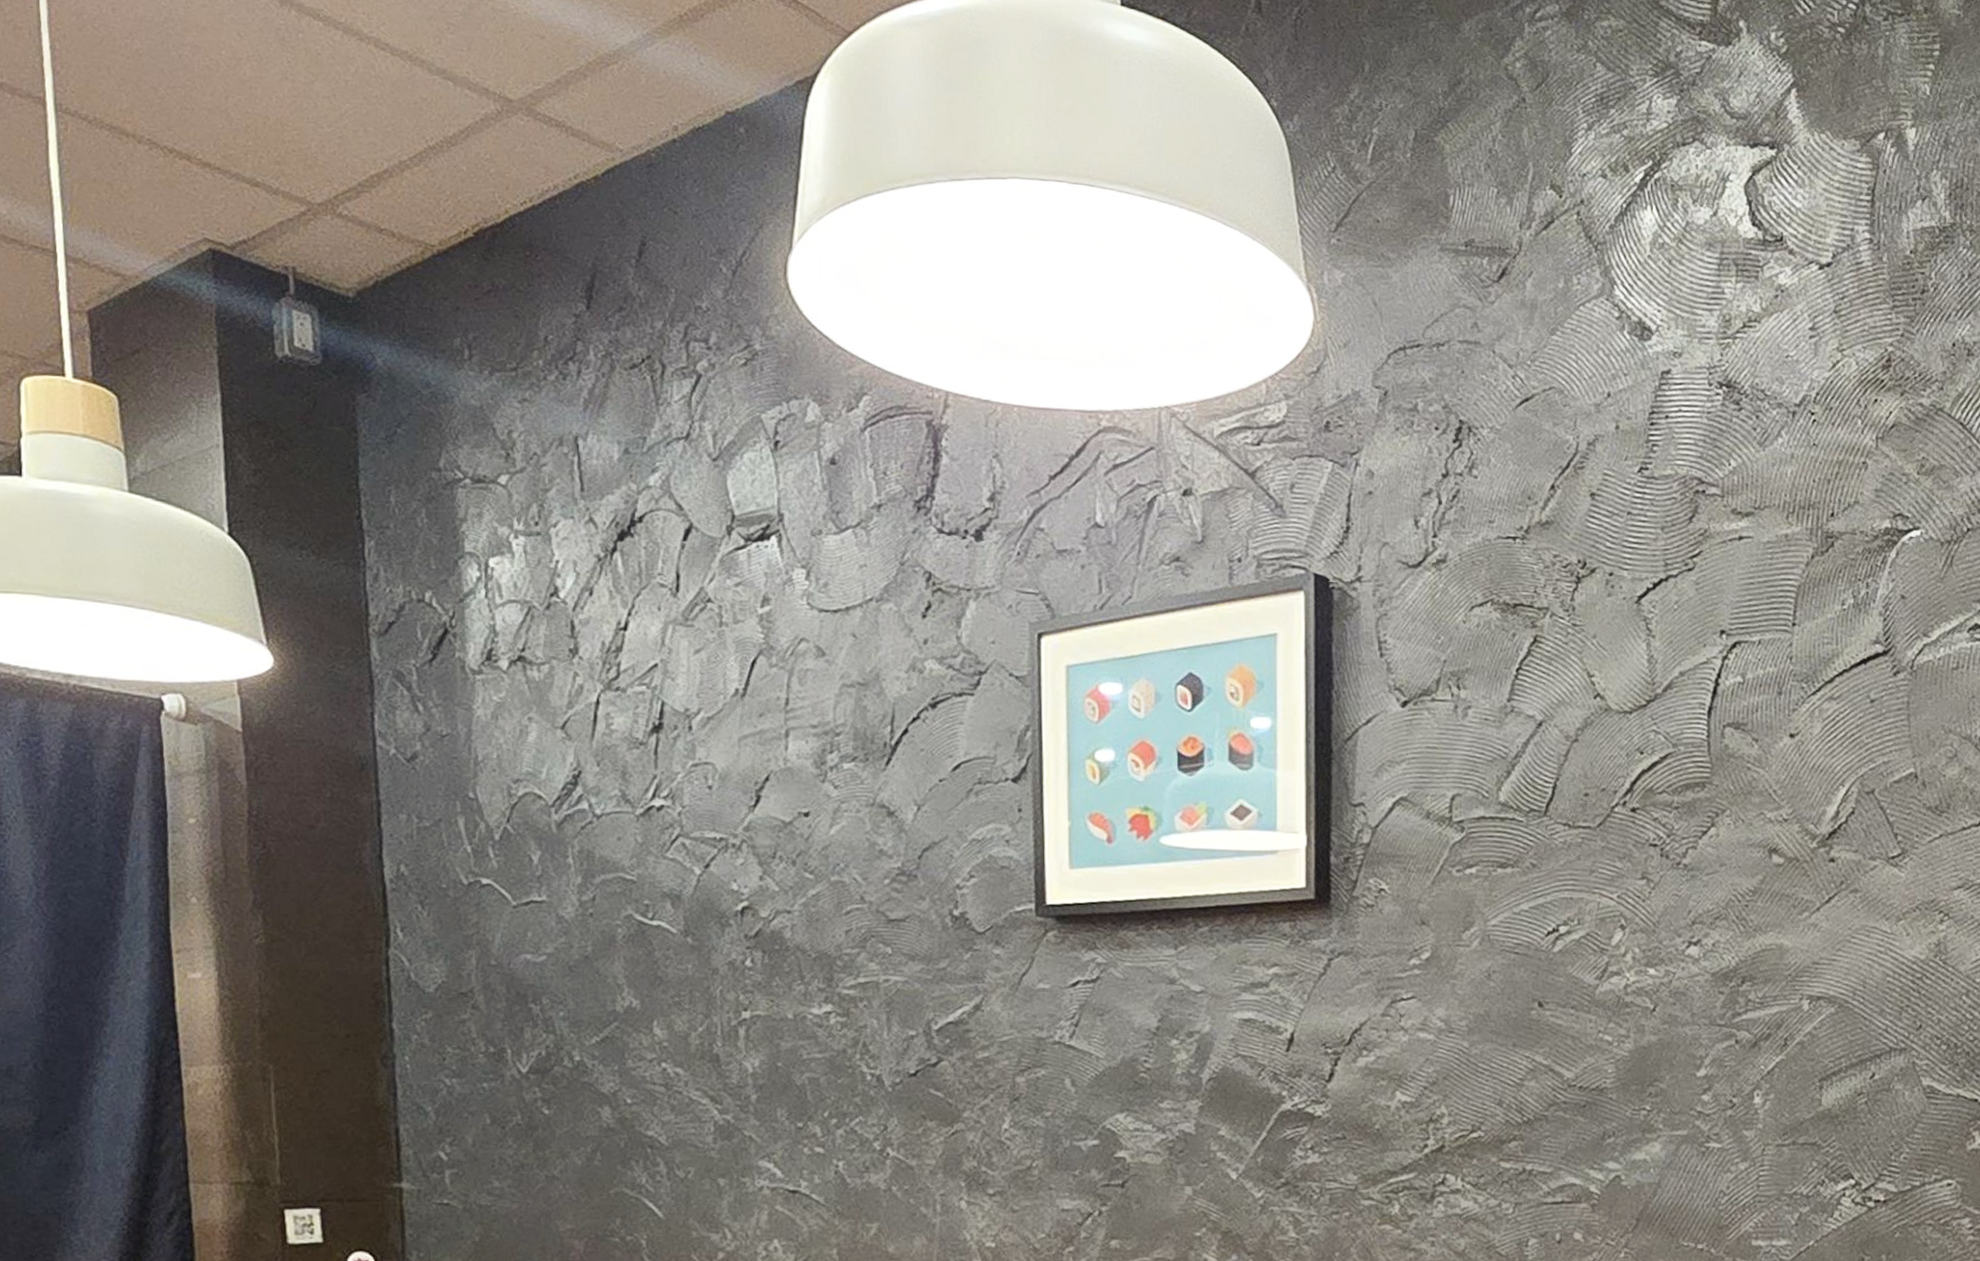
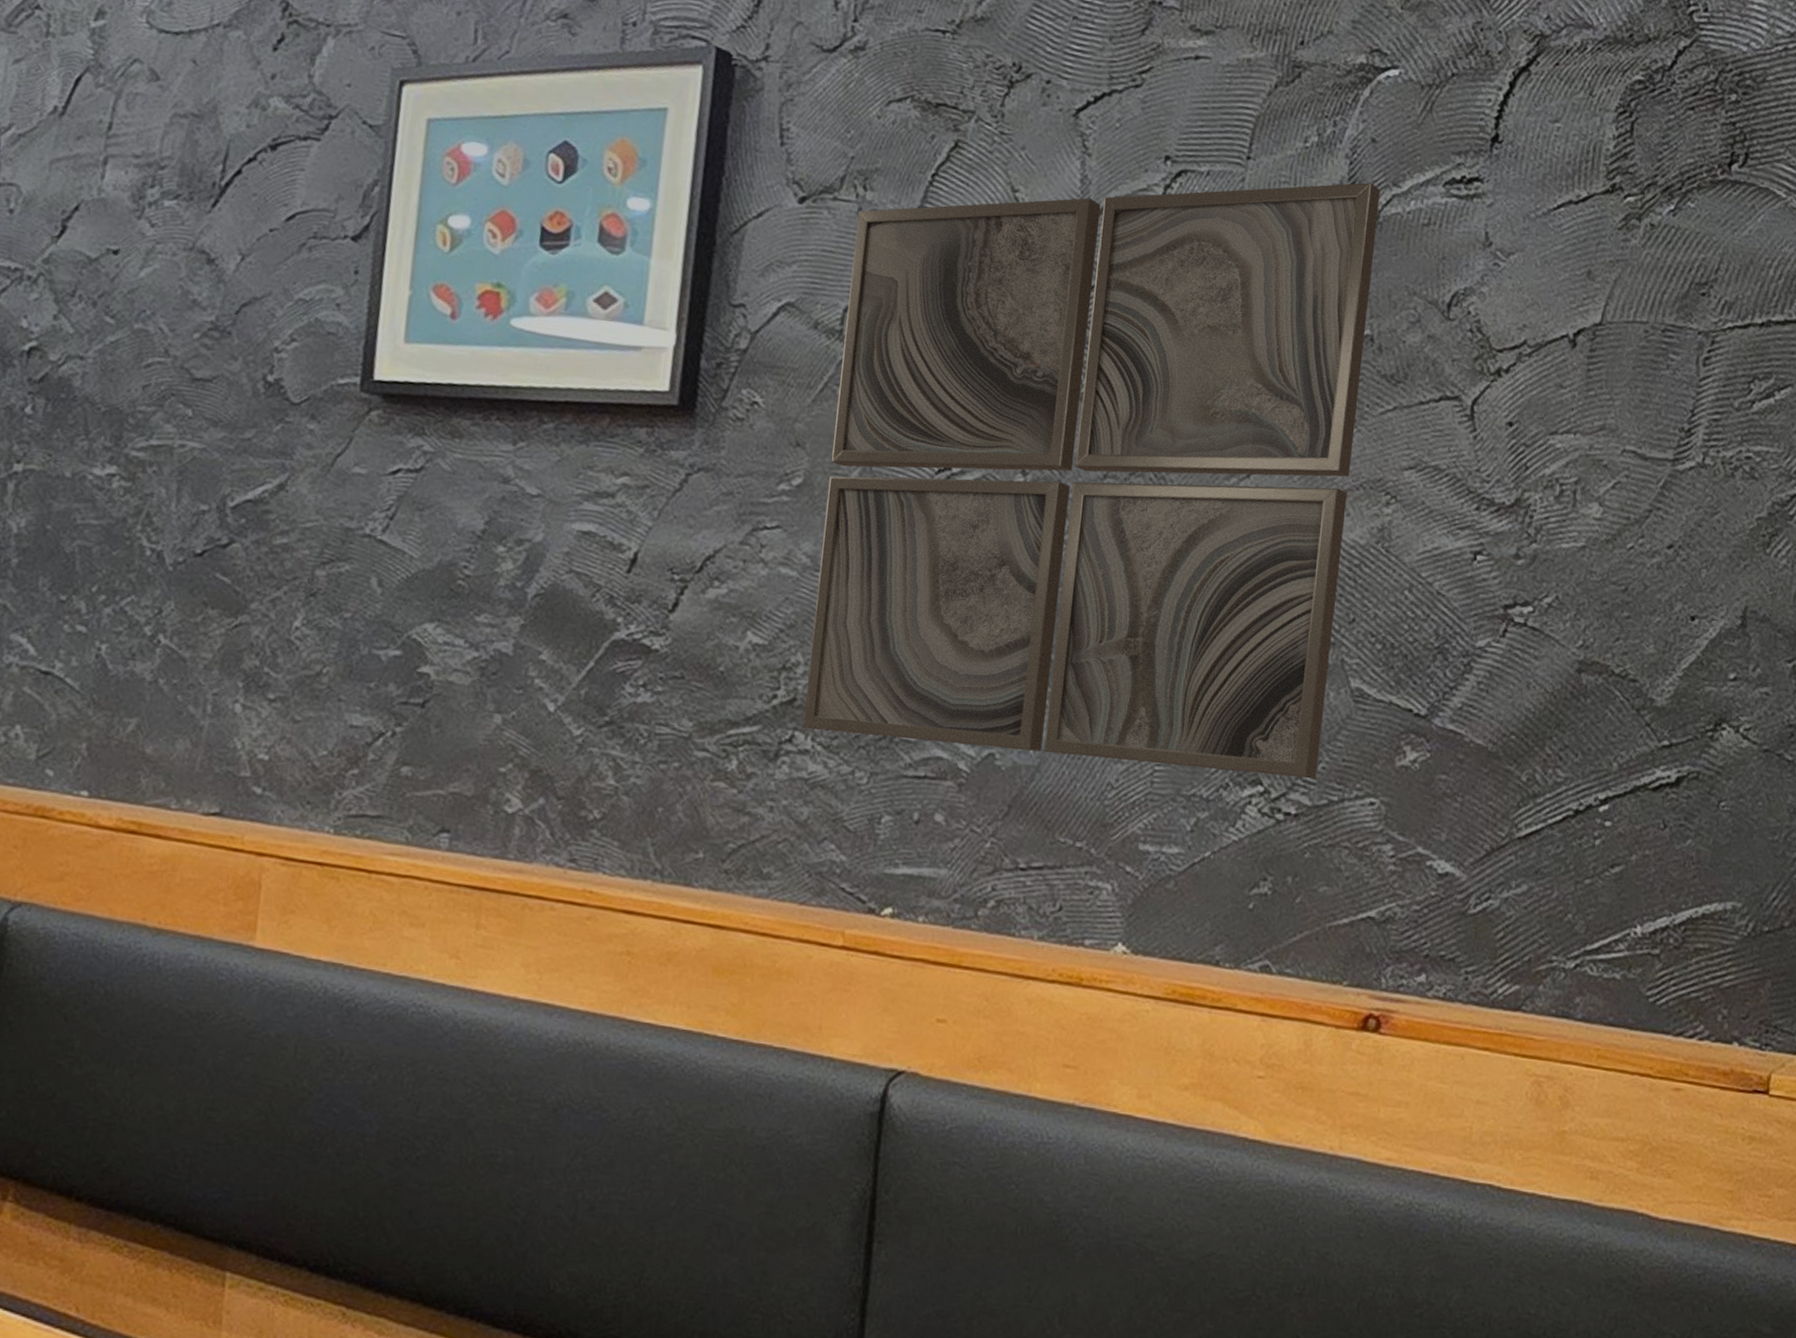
wall art: none [1452,635,1913,1171] -> present [802,182,1380,780]

